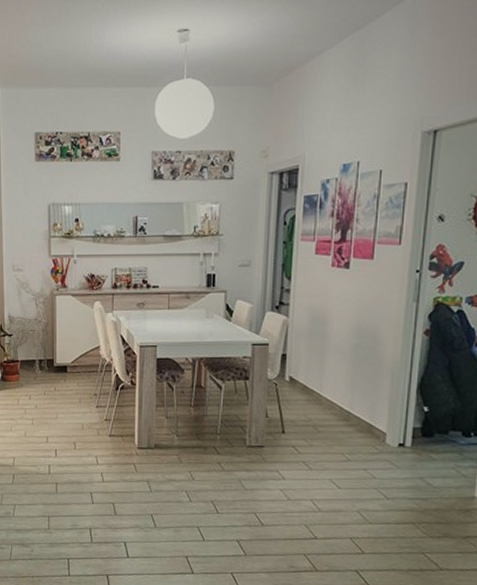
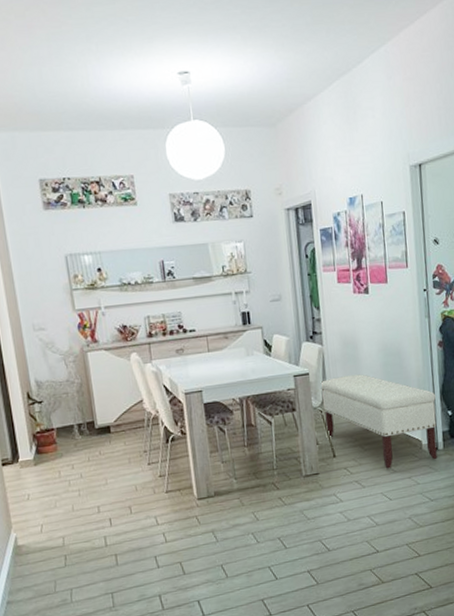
bench: none [278,352,411,456] -> present [320,374,437,469]

